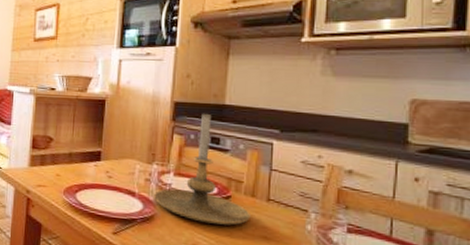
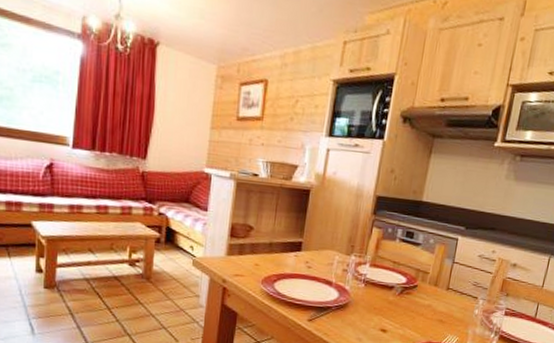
candle holder: present [154,113,251,226] -> none [349,208,432,311]

